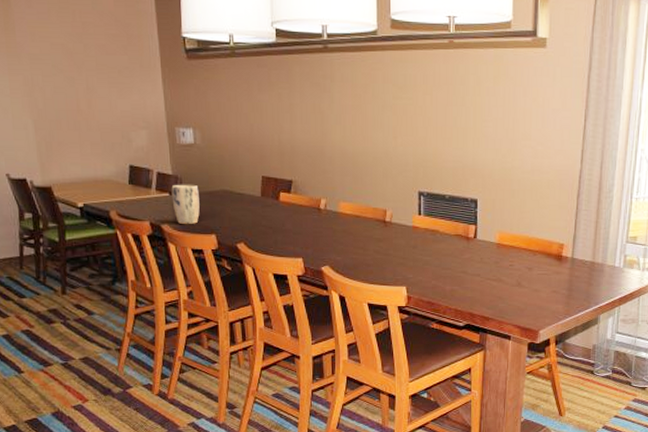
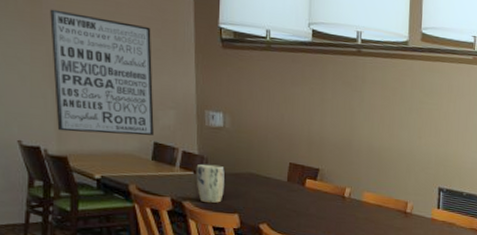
wall art: none [23,36,128,161] -> present [50,9,154,136]

